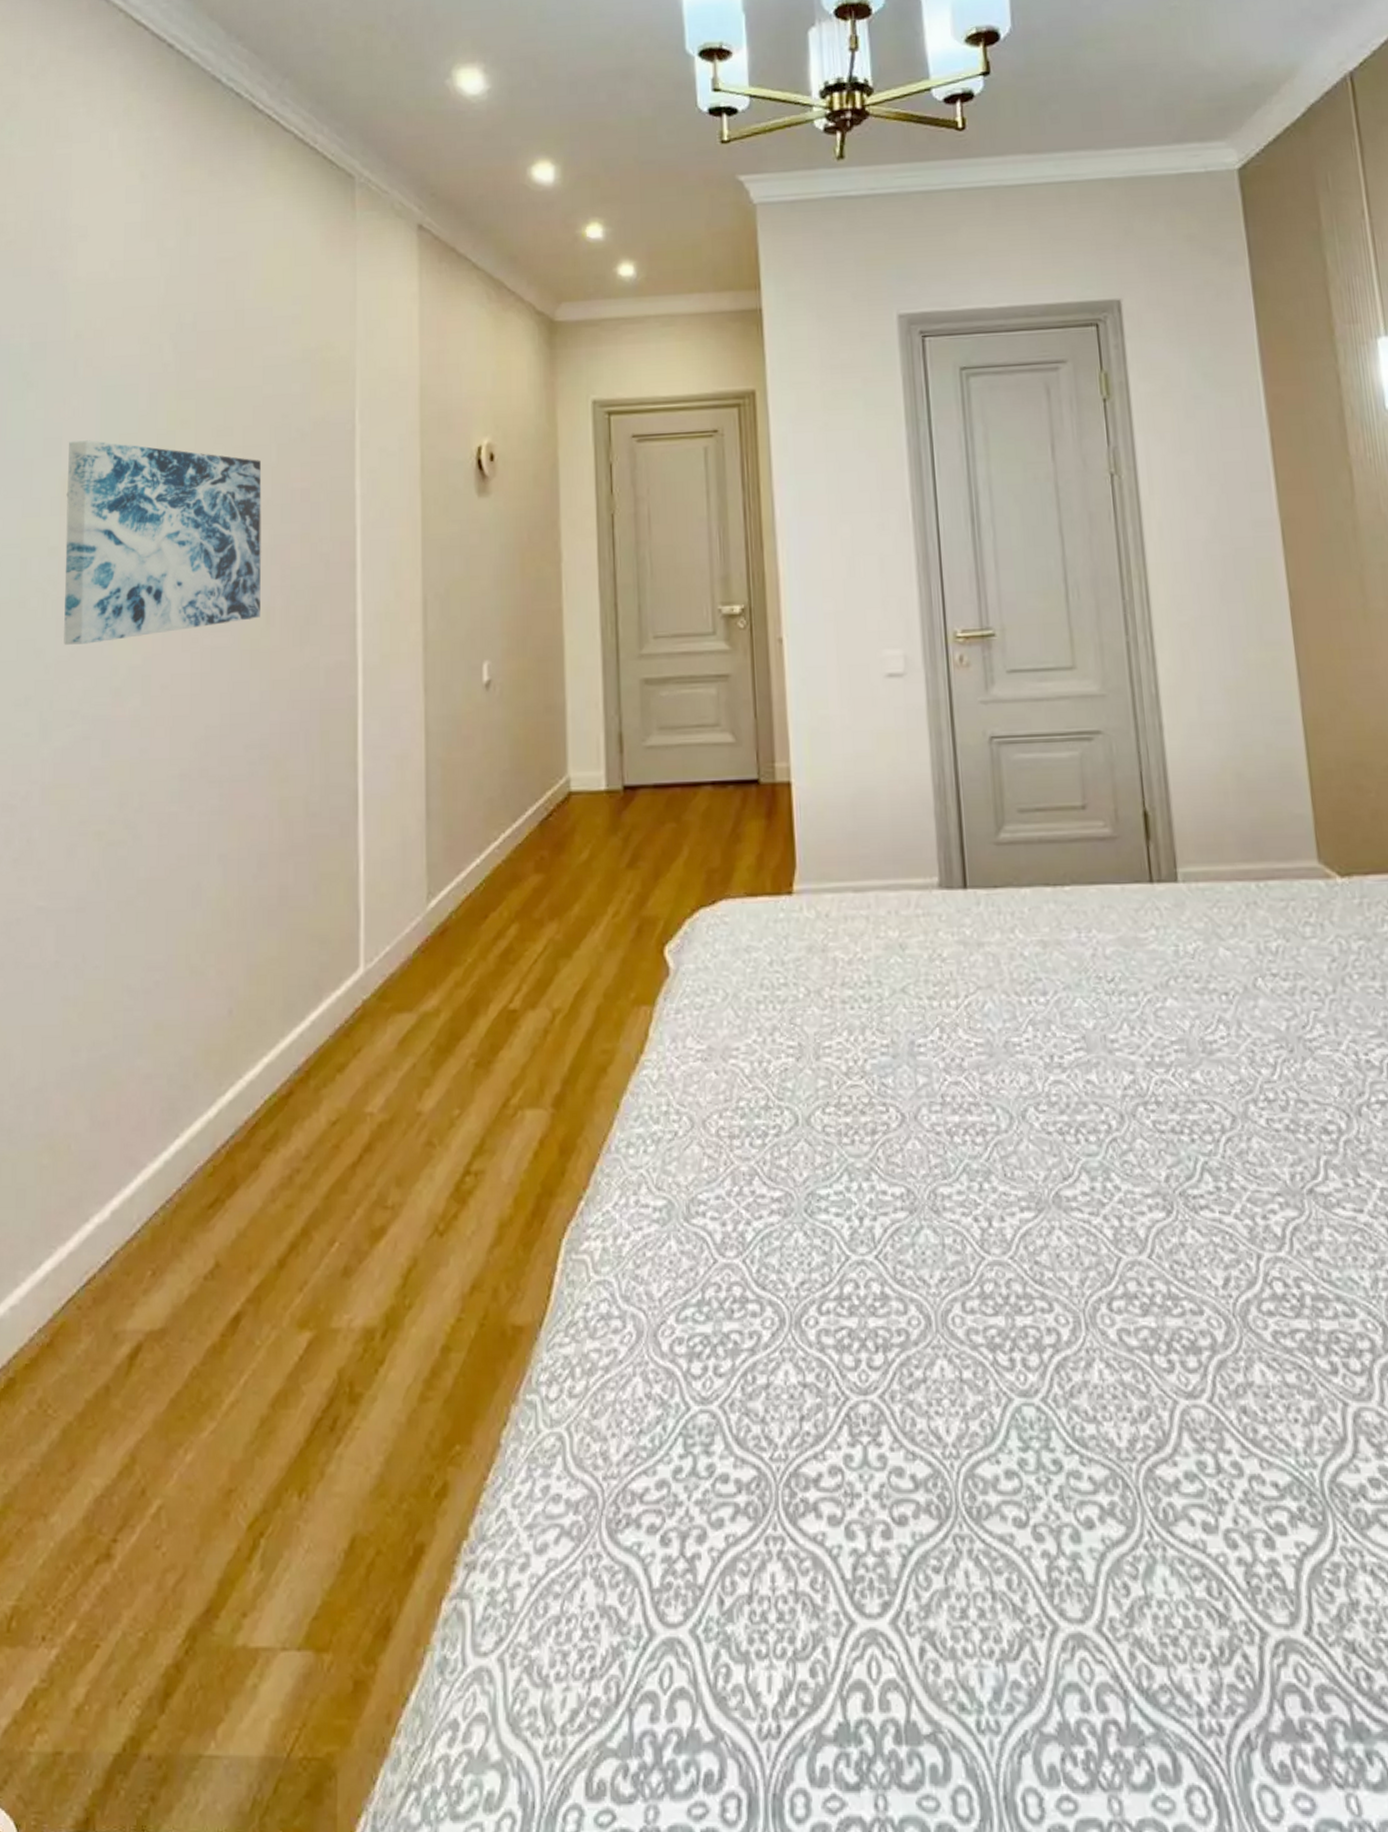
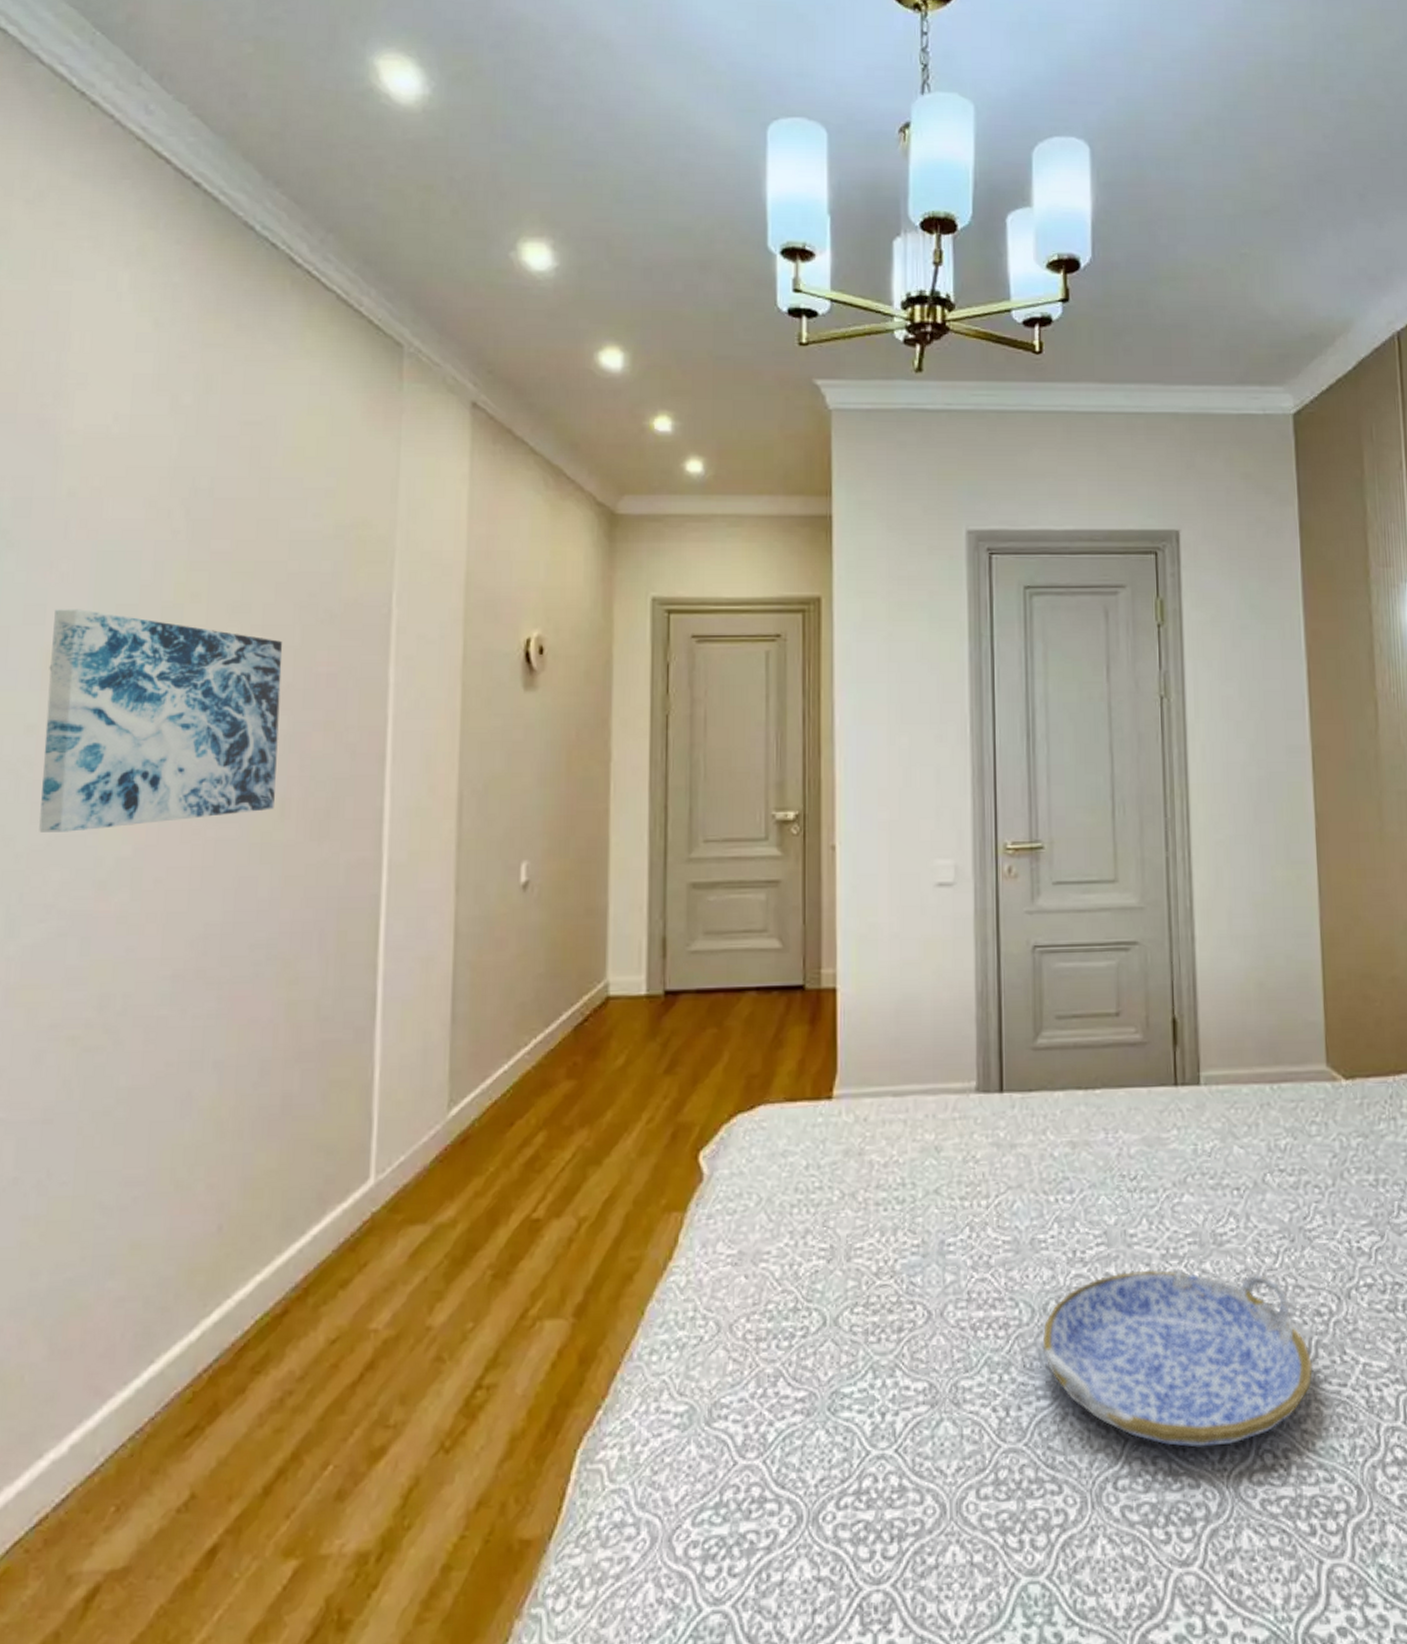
serving tray: none [1023,1078,1323,1271] -> present [1042,1270,1312,1448]

